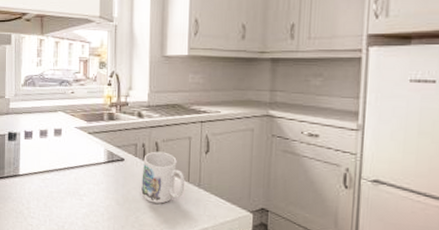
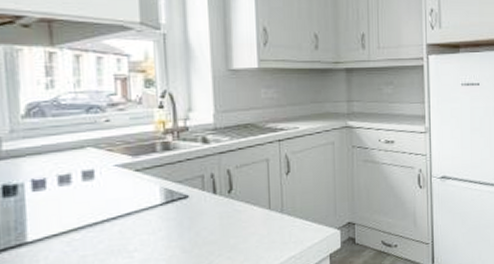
mug: present [141,151,185,204] -> none [213,179,266,241]

